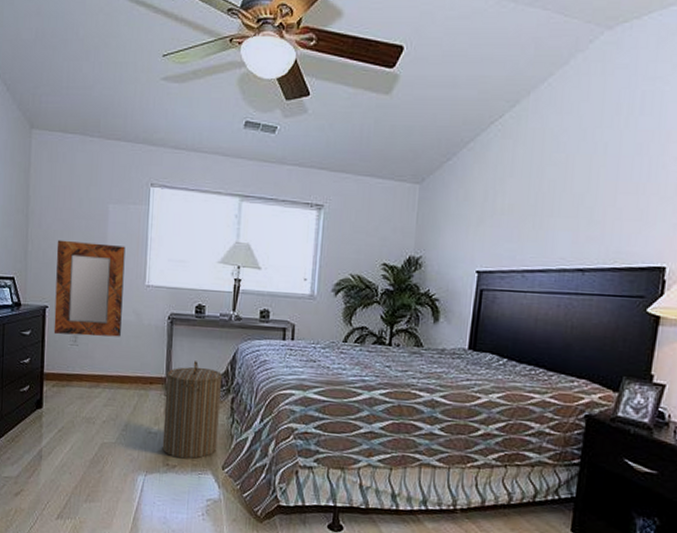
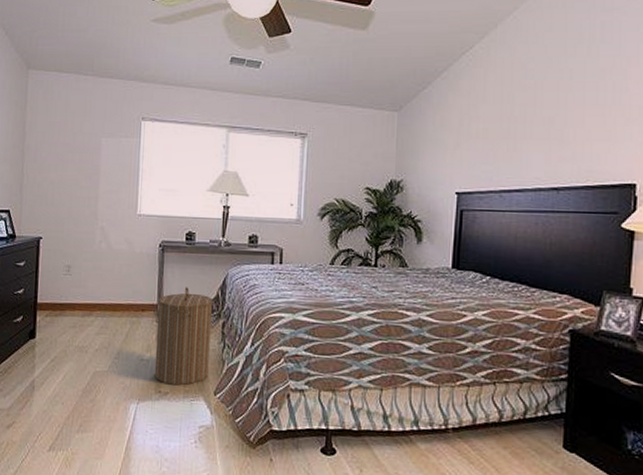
home mirror: present [53,240,126,337] -> none [47,173,118,266]

